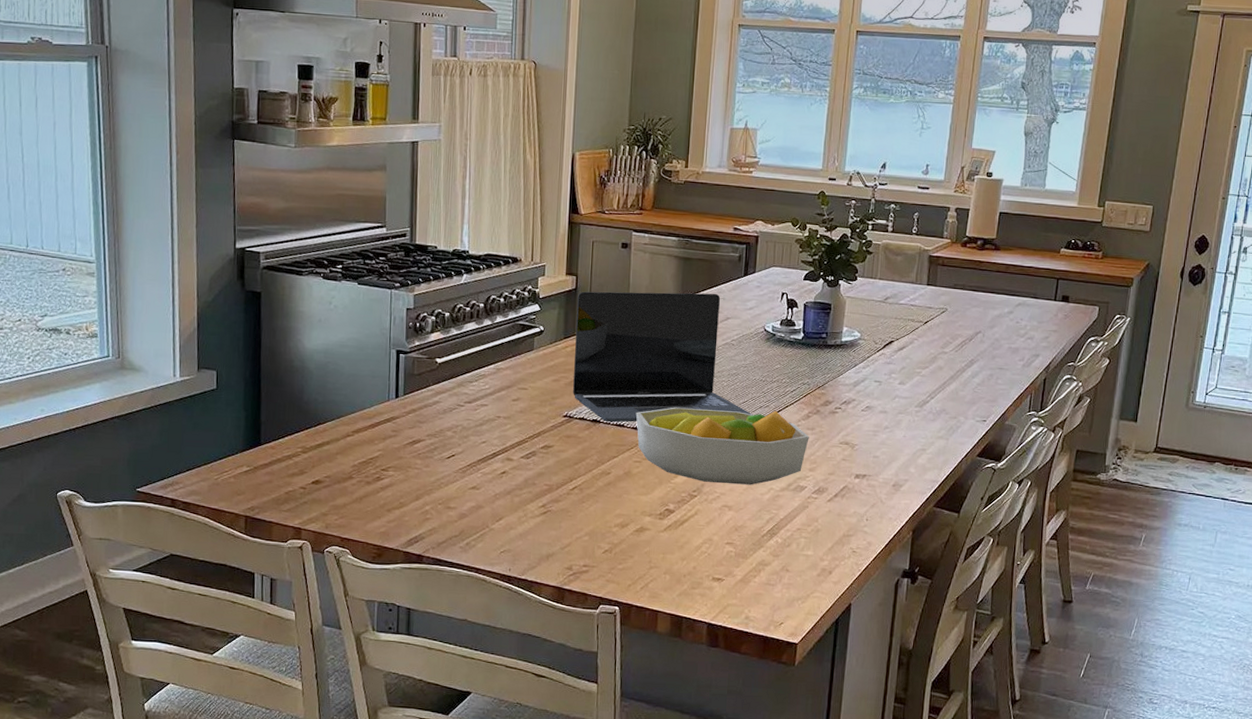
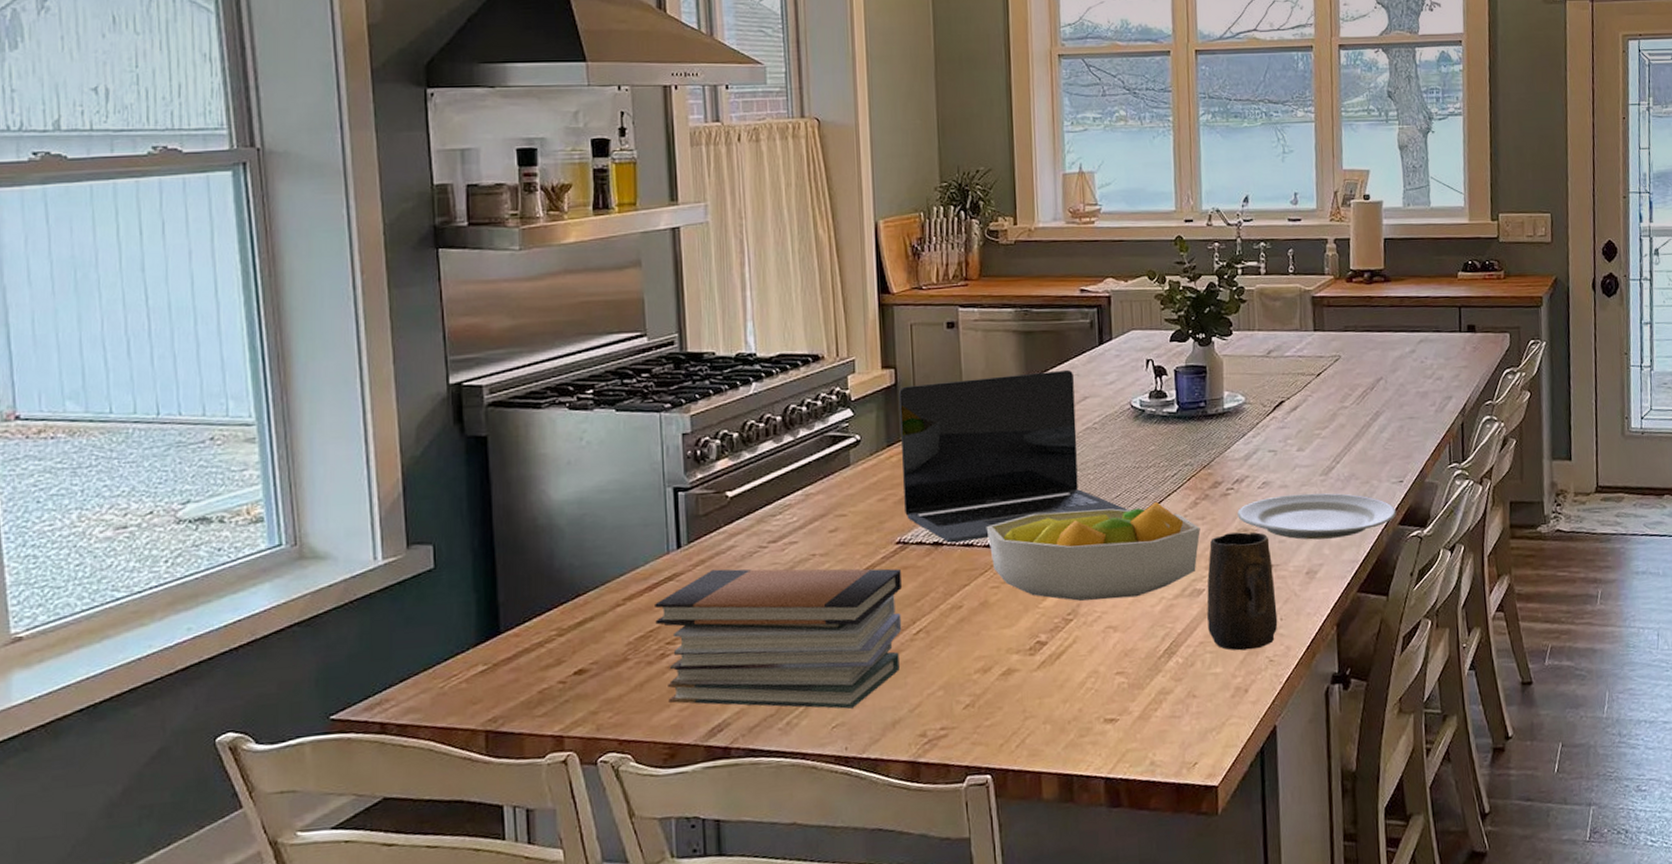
book stack: none [375,418,565,540] -> present [655,568,902,709]
mug: none [805,444,866,541] -> present [1207,532,1278,651]
plate: none [842,419,977,461] -> present [1237,493,1397,540]

